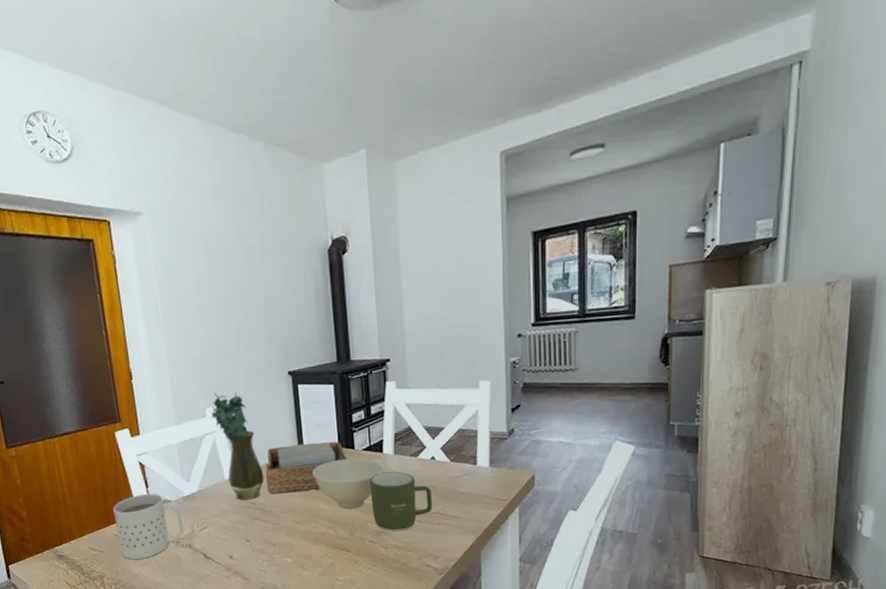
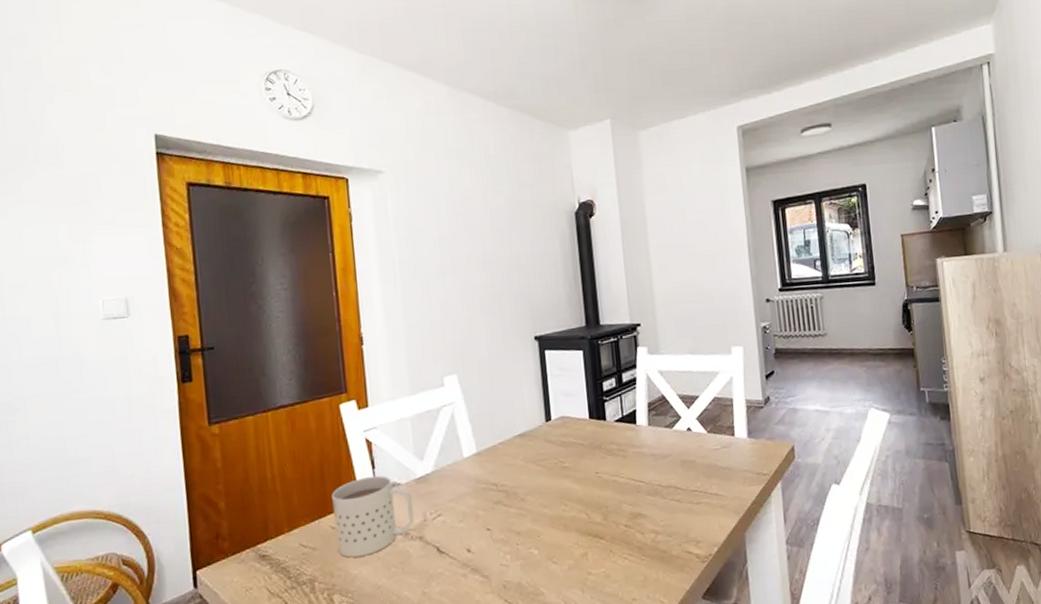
vase: present [211,393,265,501] -> none [450,359,508,482]
napkin holder: present [266,441,348,494] -> none [509,412,599,473]
bowl: present [312,458,385,509] -> none [561,430,639,488]
mug: present [369,471,432,532] -> none [622,445,691,514]

